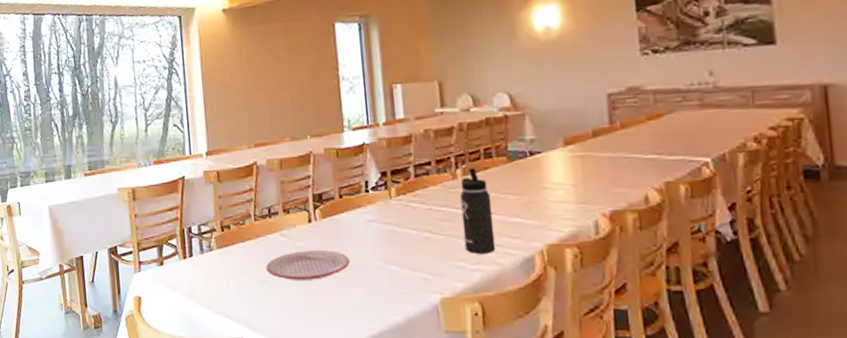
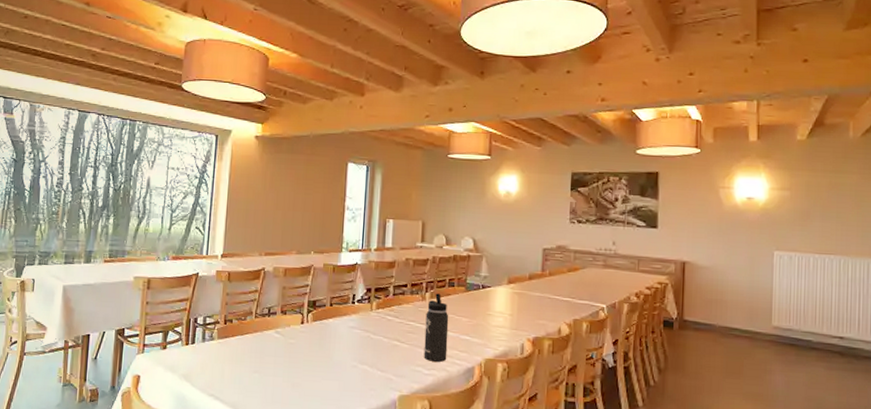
plate: present [265,249,351,280] -> none [258,347,331,373]

